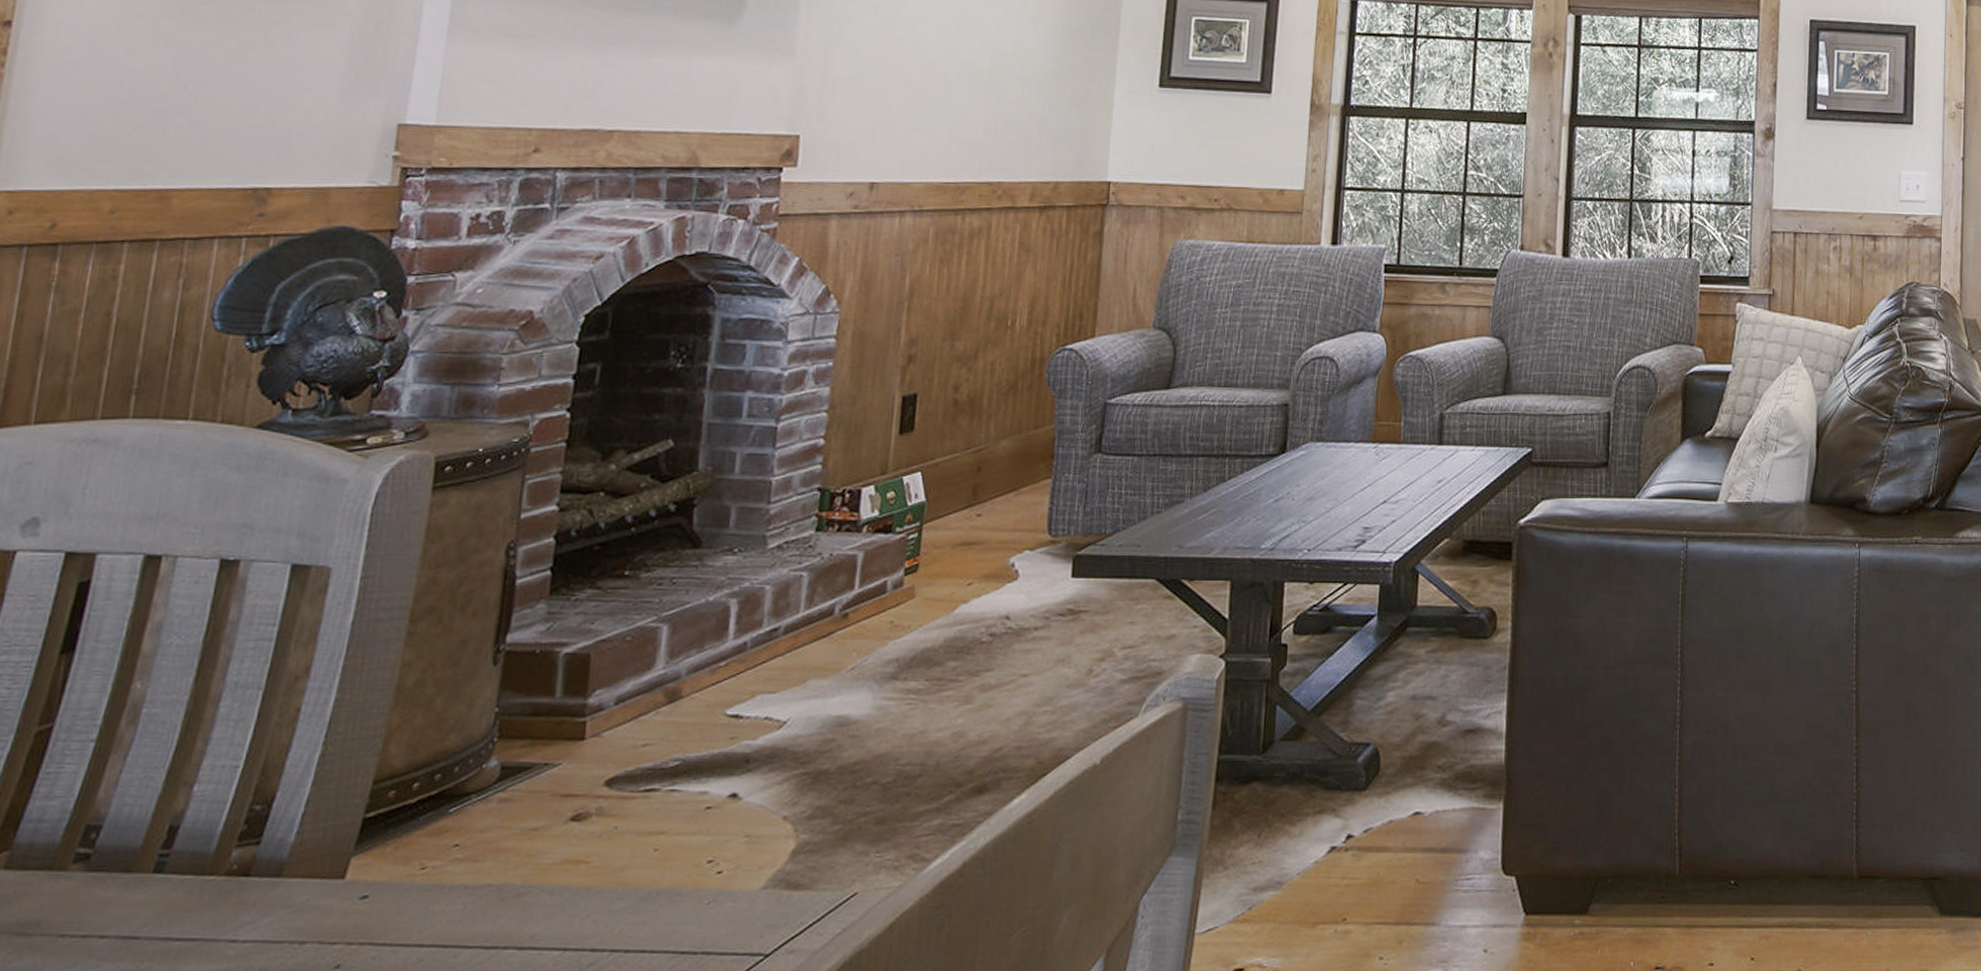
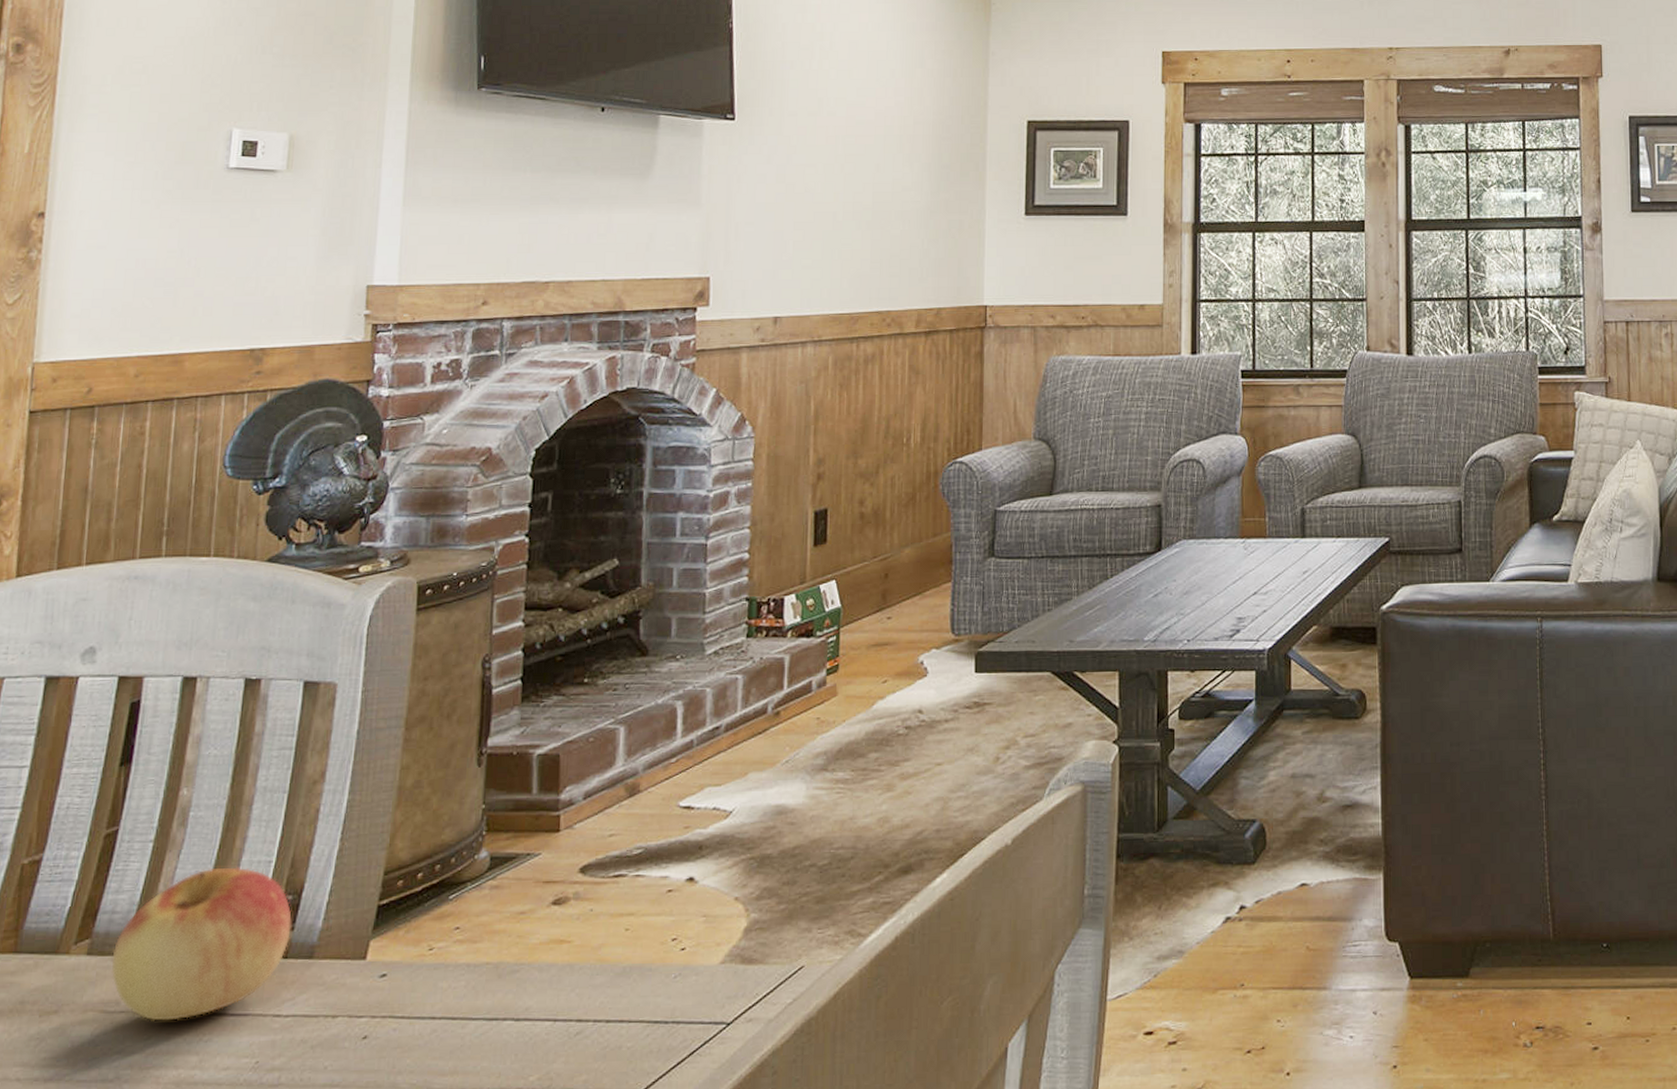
apple: none [32,772,258,946] -> present [111,867,292,1021]

